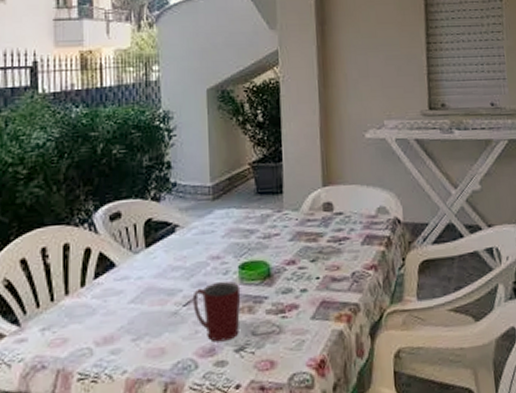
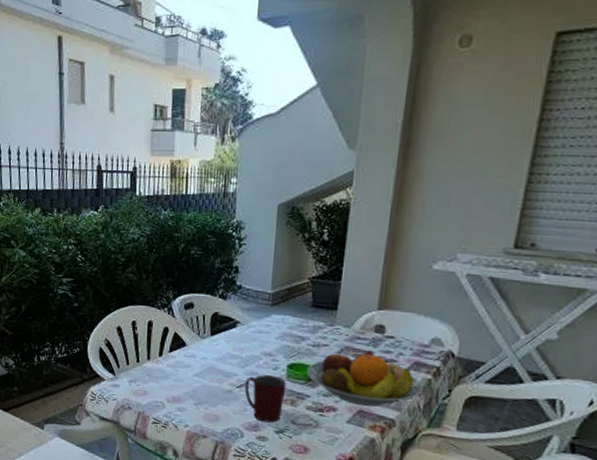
fruit bowl: none [260,231,380,296] -> present [306,348,424,407]

